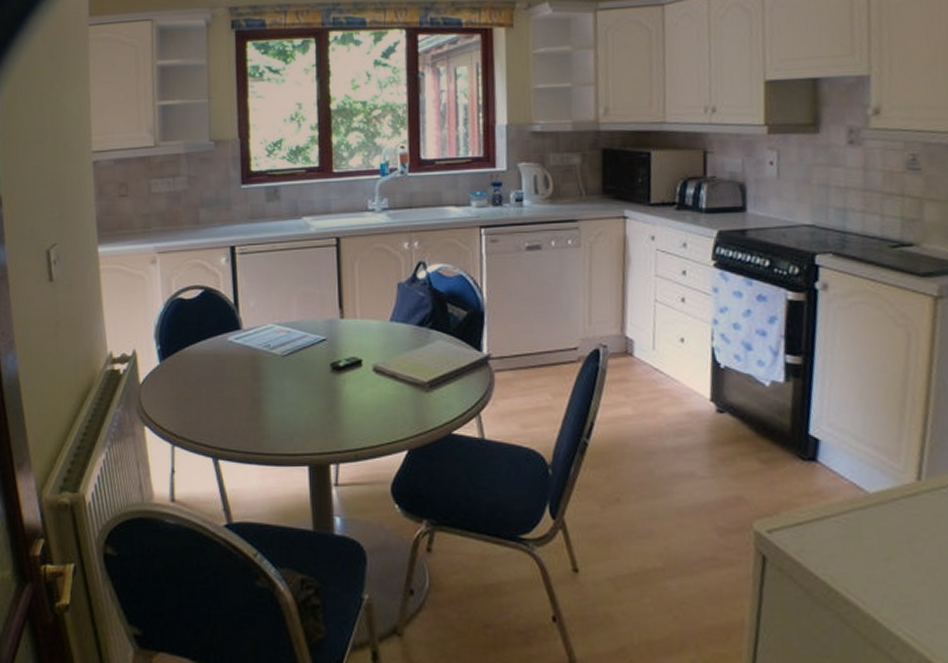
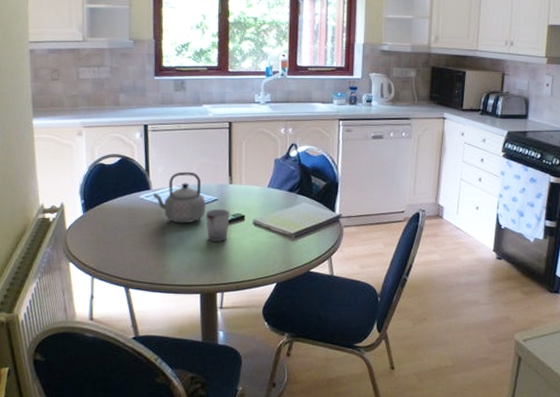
teapot: none [244,304,311,372] -> present [153,171,206,224]
cup: none [311,351,343,395] -> present [205,208,230,242]

